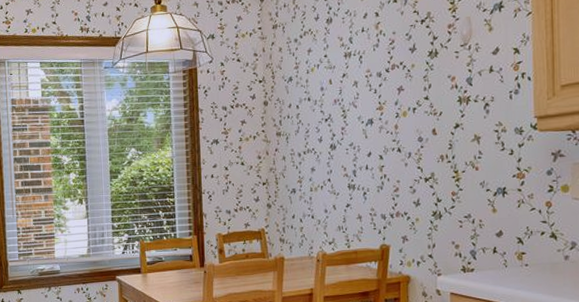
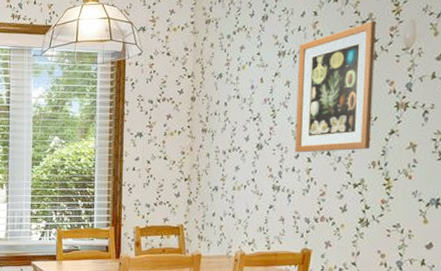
wall art: none [363,20,438,151] -> present [295,21,376,153]

